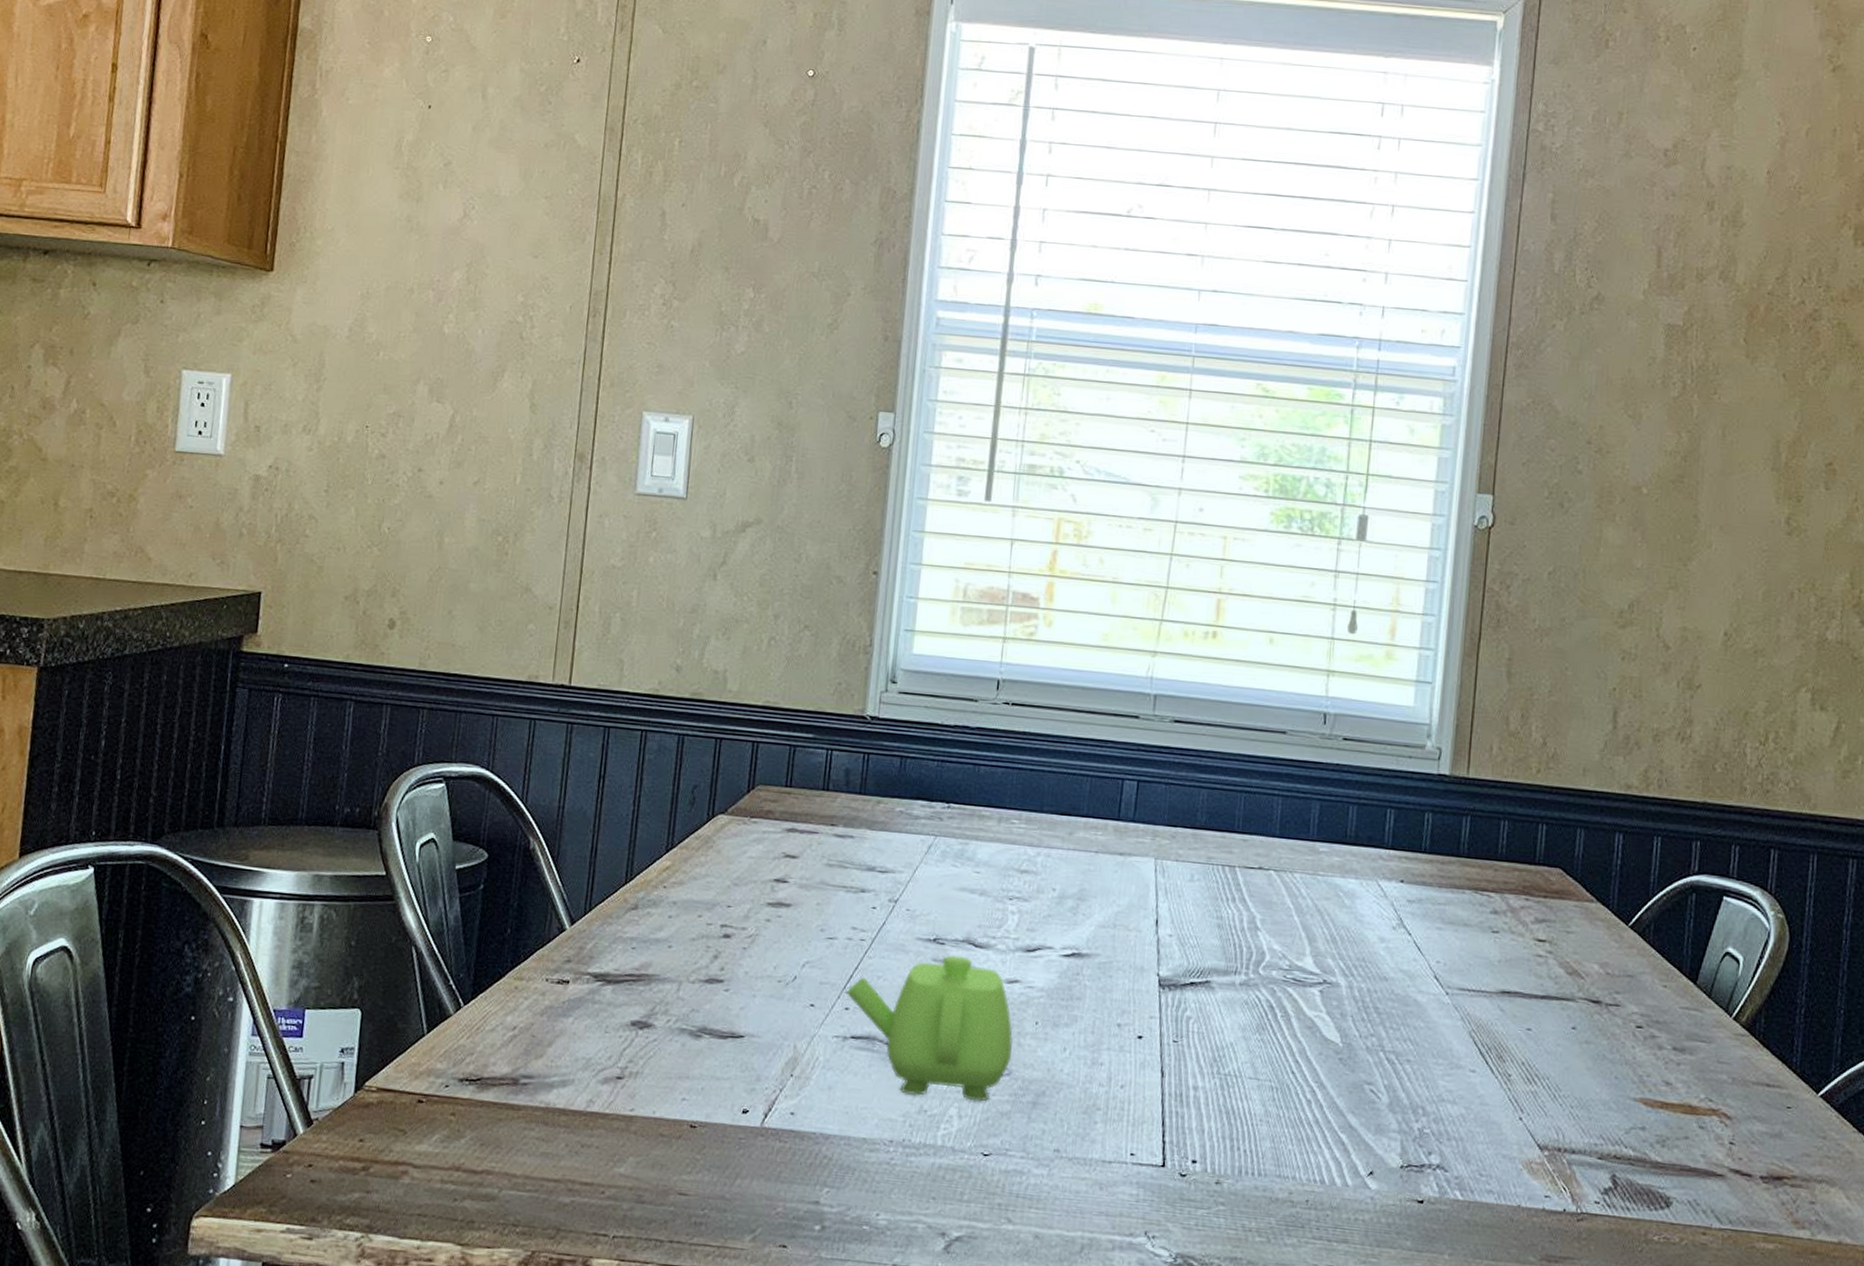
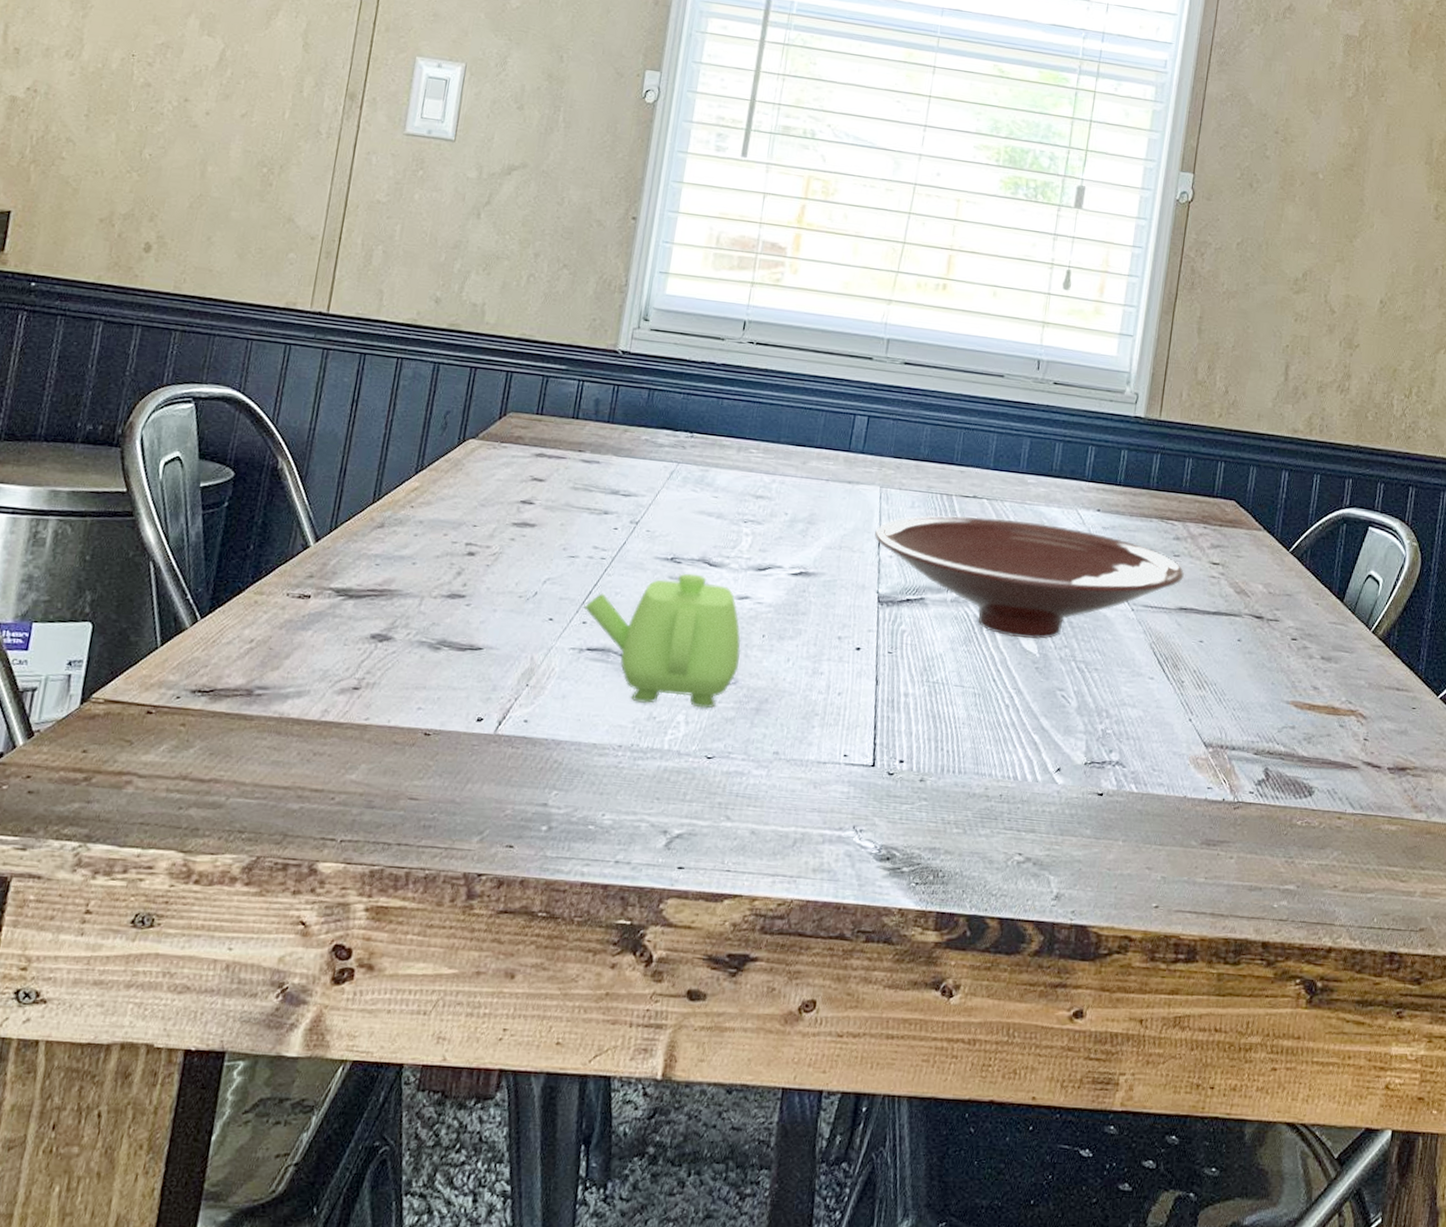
bowl: none [1150,888,1505,1027] -> present [874,515,1184,639]

